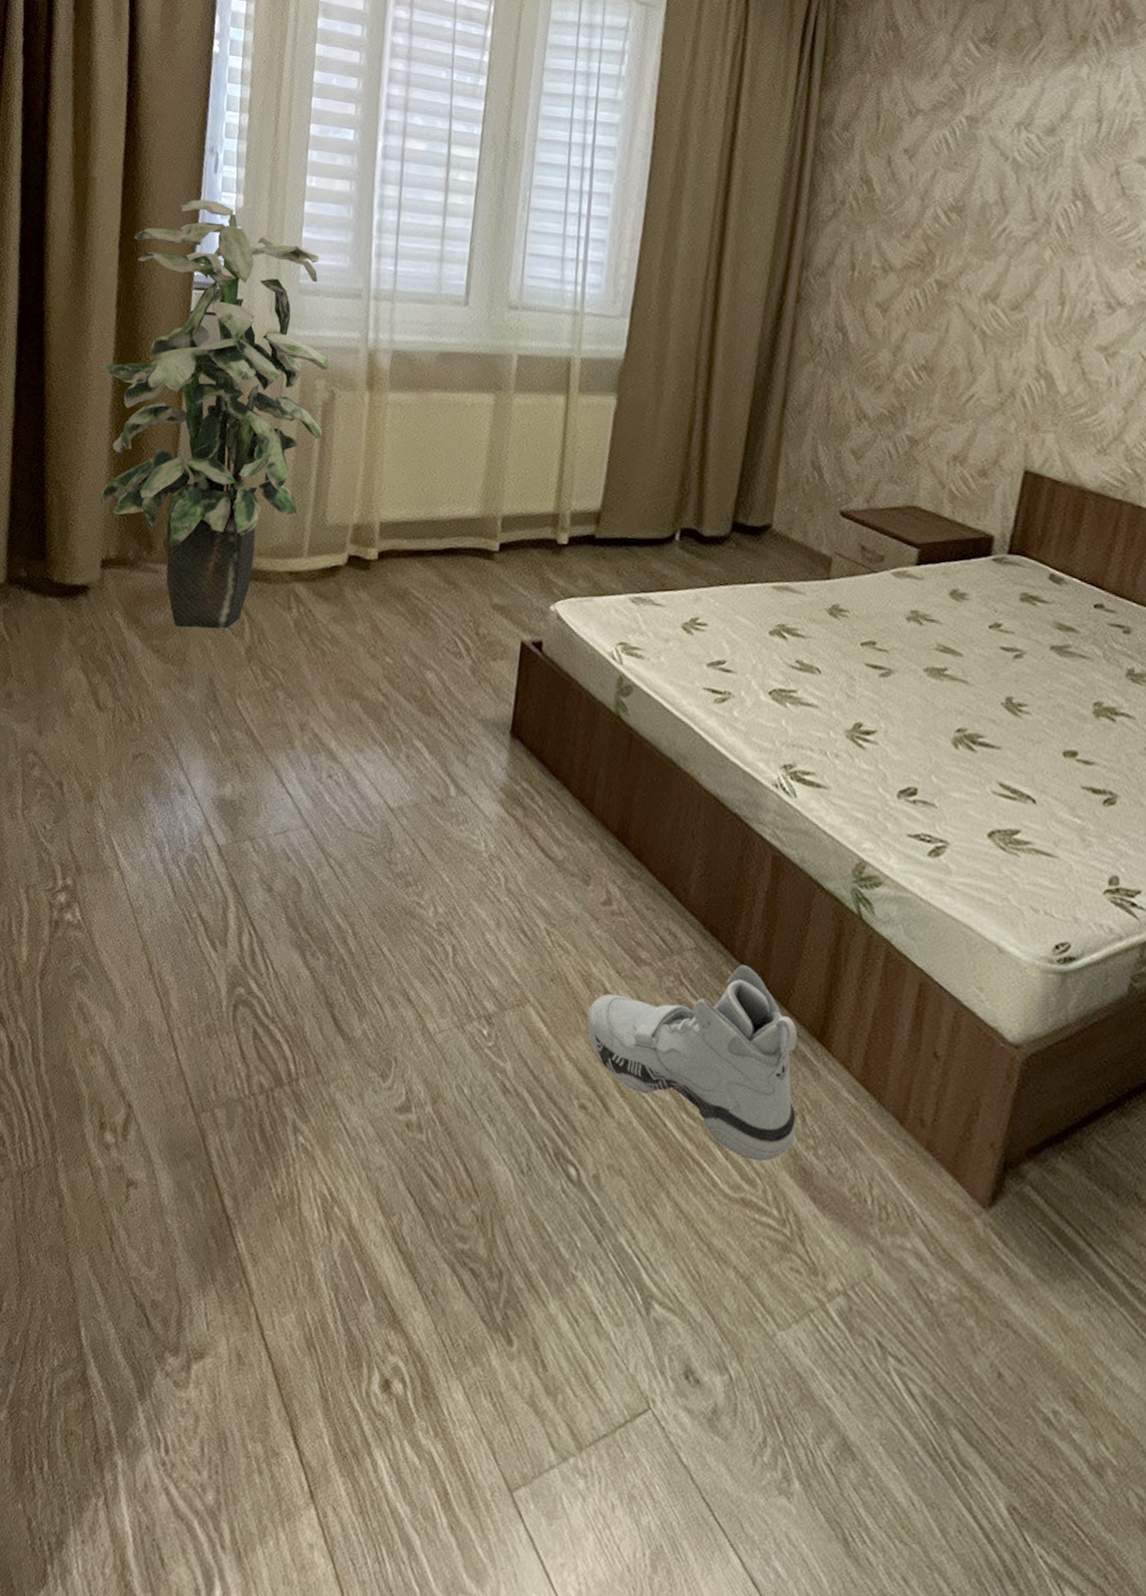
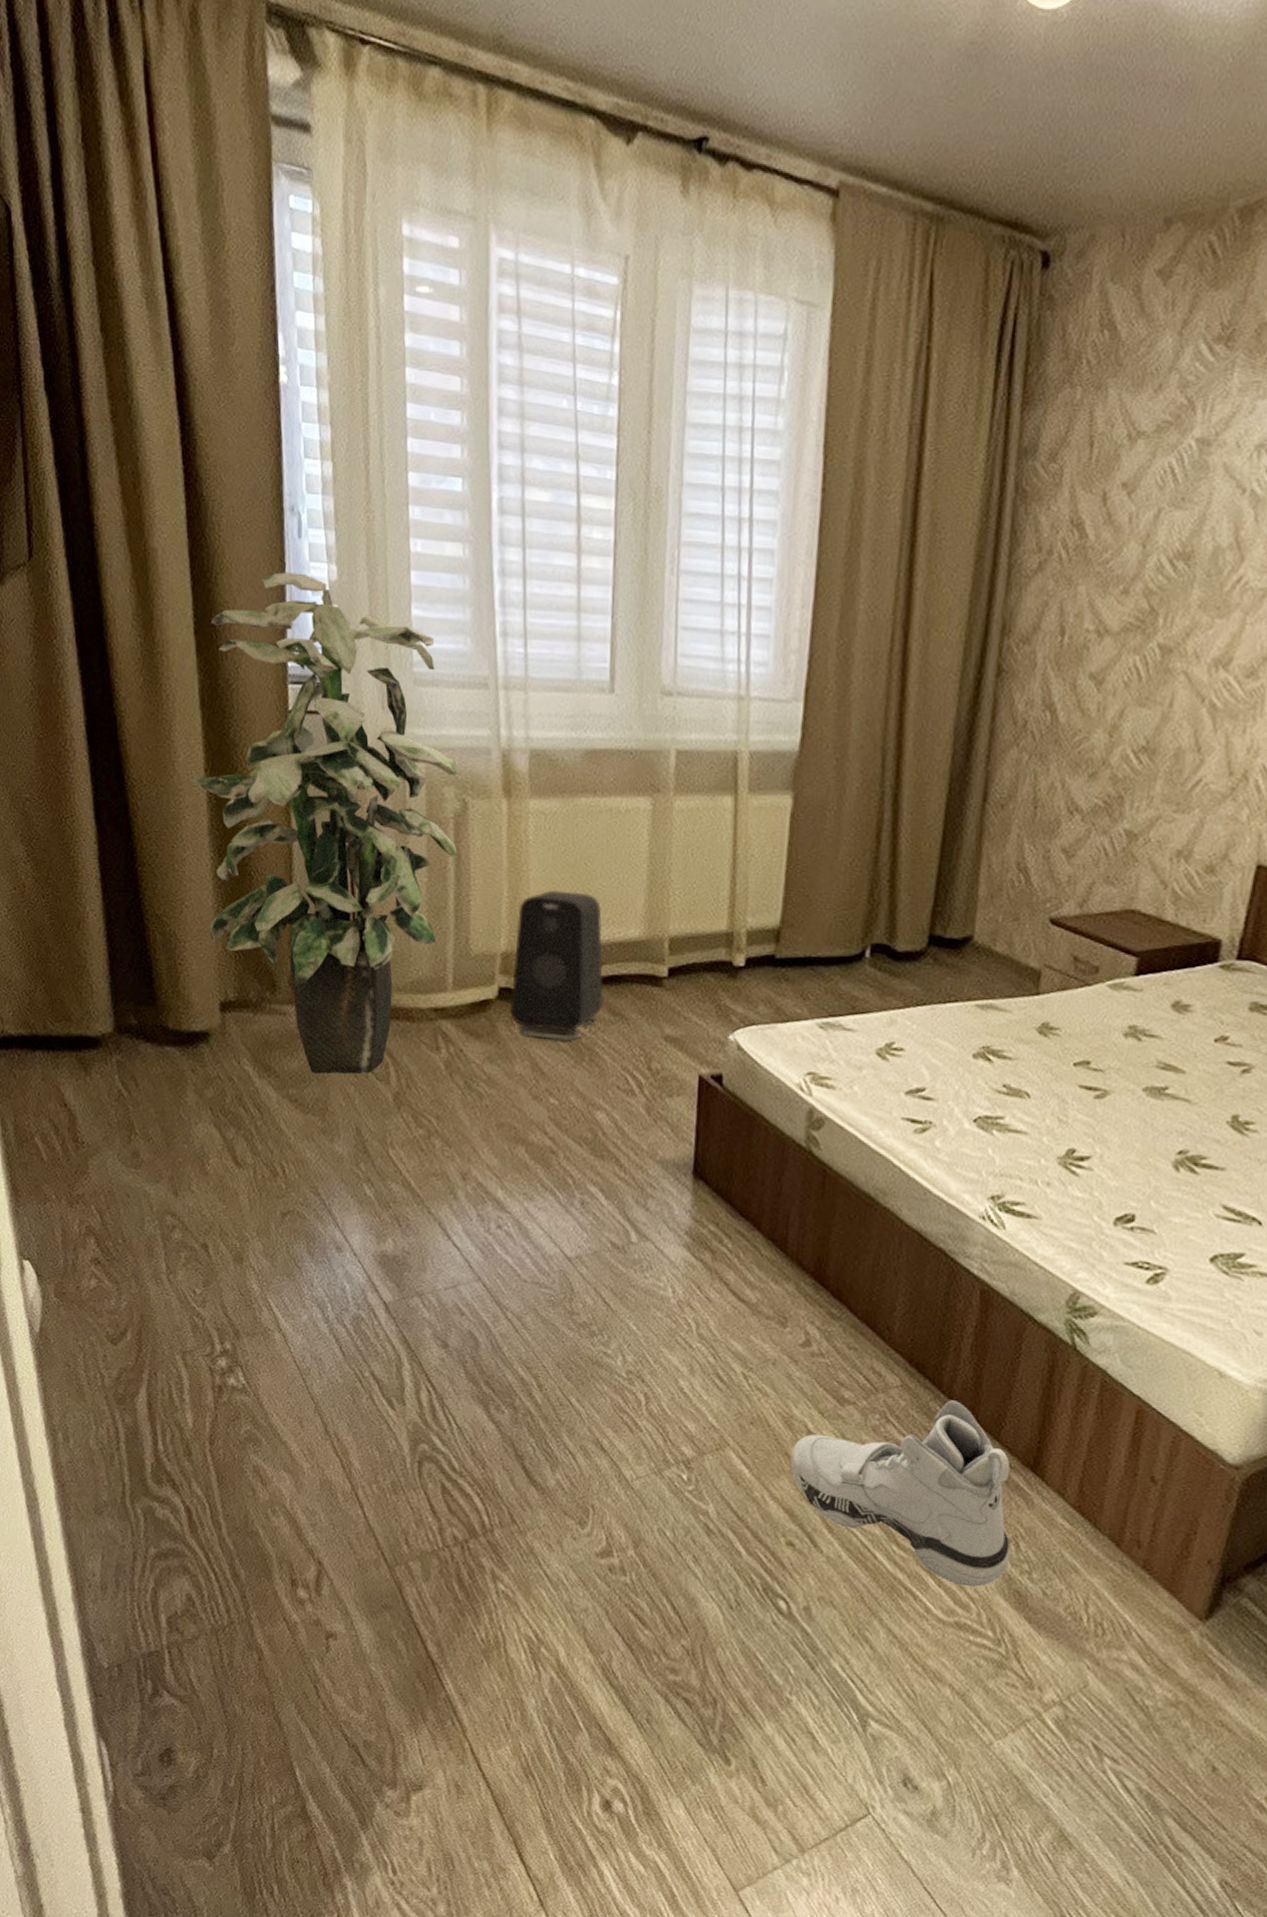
speaker: none [357,471,445,606] -> present [510,890,604,1041]

